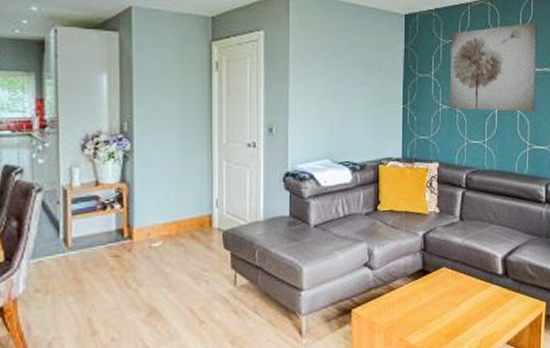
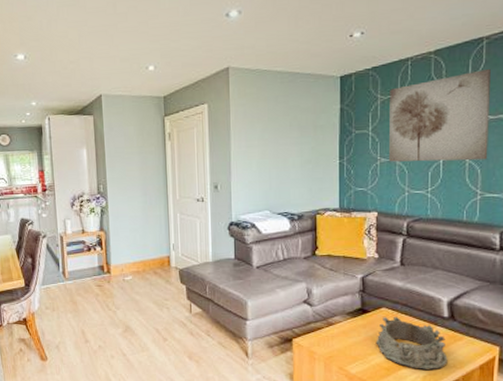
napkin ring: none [436,277,502,334] -> present [376,317,448,371]

